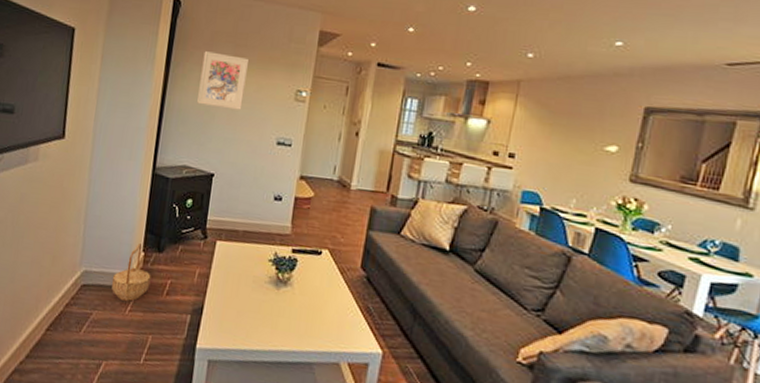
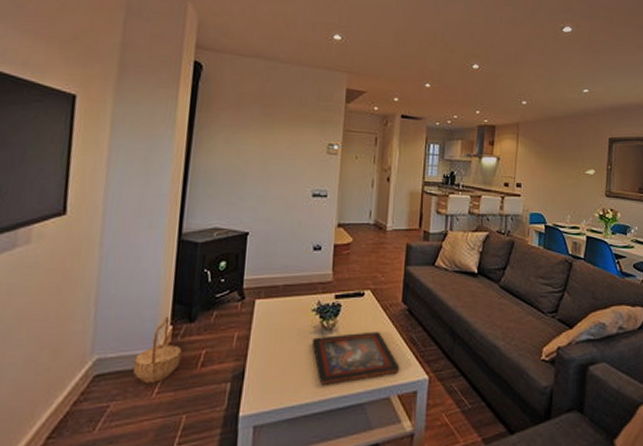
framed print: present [197,51,249,111] -> none [226,112,278,167]
decorative tray: none [266,288,353,342] -> present [312,332,400,385]

